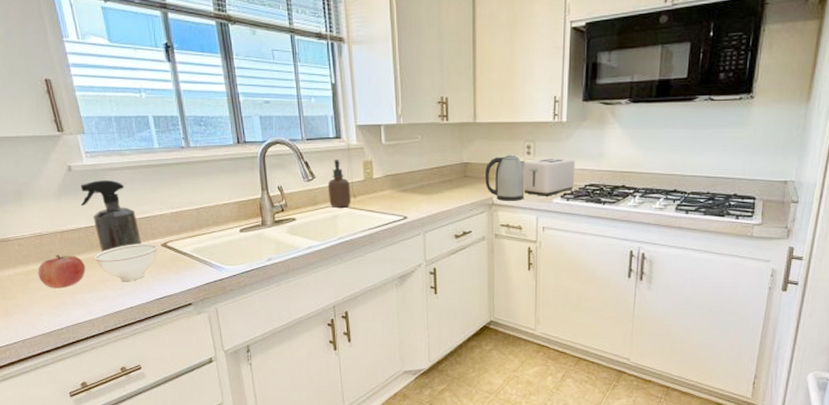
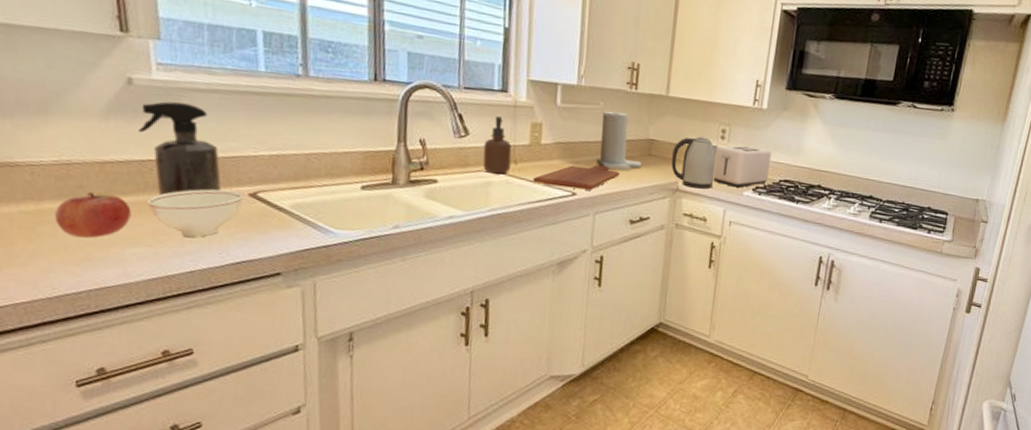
cutting board: none [370,191,442,213] -> present [533,165,621,190]
paper towel: none [420,142,459,193] -> present [596,111,642,172]

